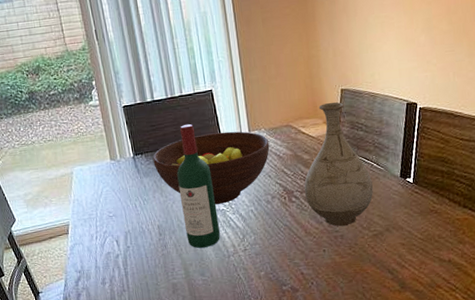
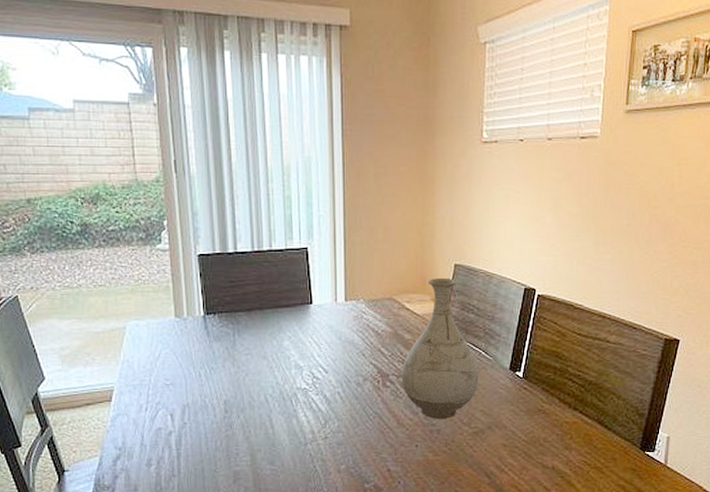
fruit bowl: present [152,131,270,205] -> none [227,298,367,382]
wine bottle: present [177,124,220,249] -> none [255,285,298,432]

